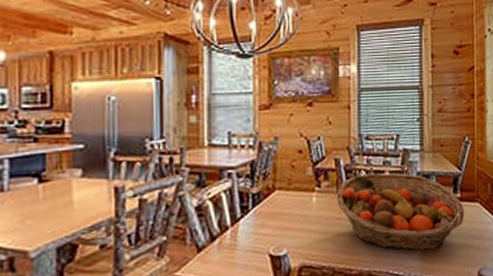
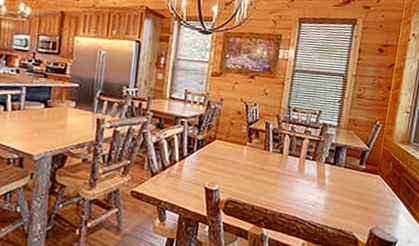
fruit basket: present [336,173,465,251] -> none [262,138,367,206]

